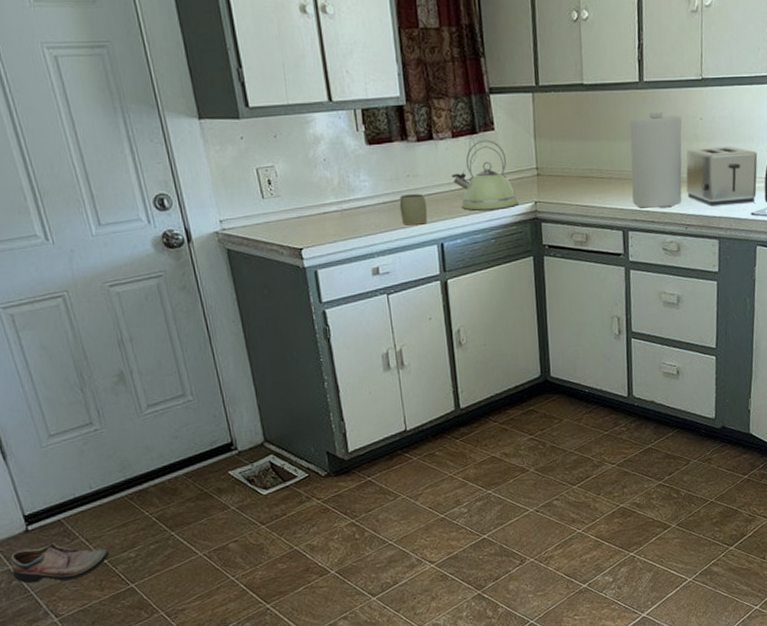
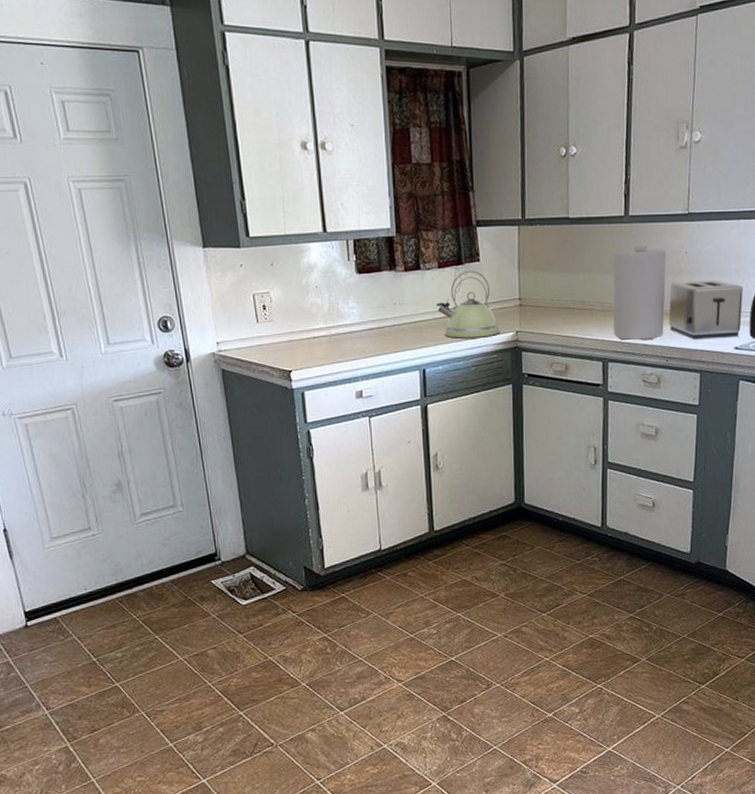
shoe: present [10,542,110,583] -> none [10,638,99,676]
mug: present [399,194,428,225] -> none [385,321,412,351]

